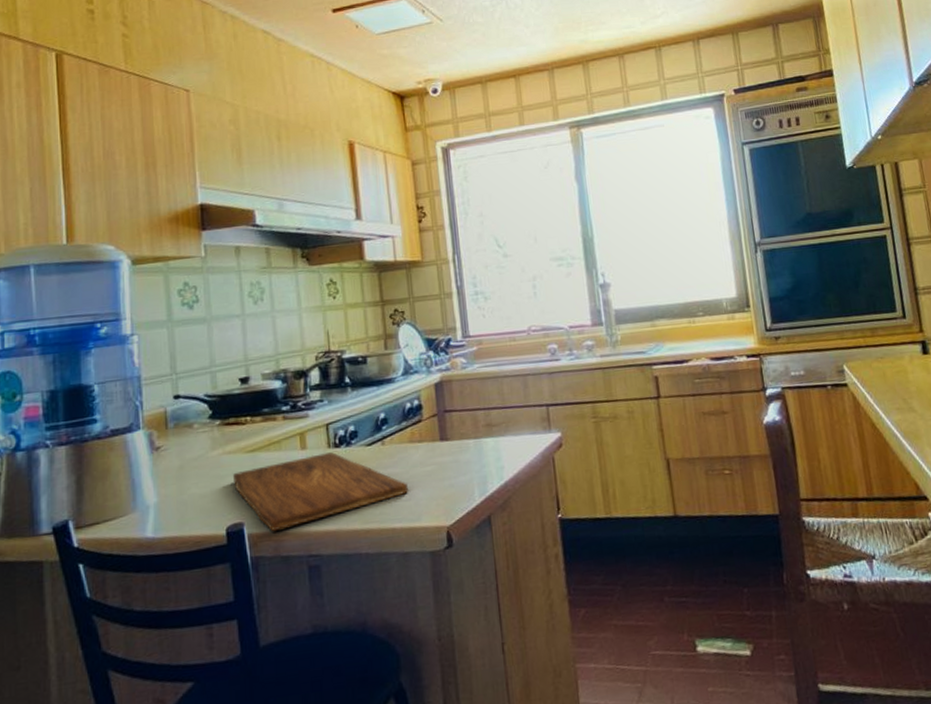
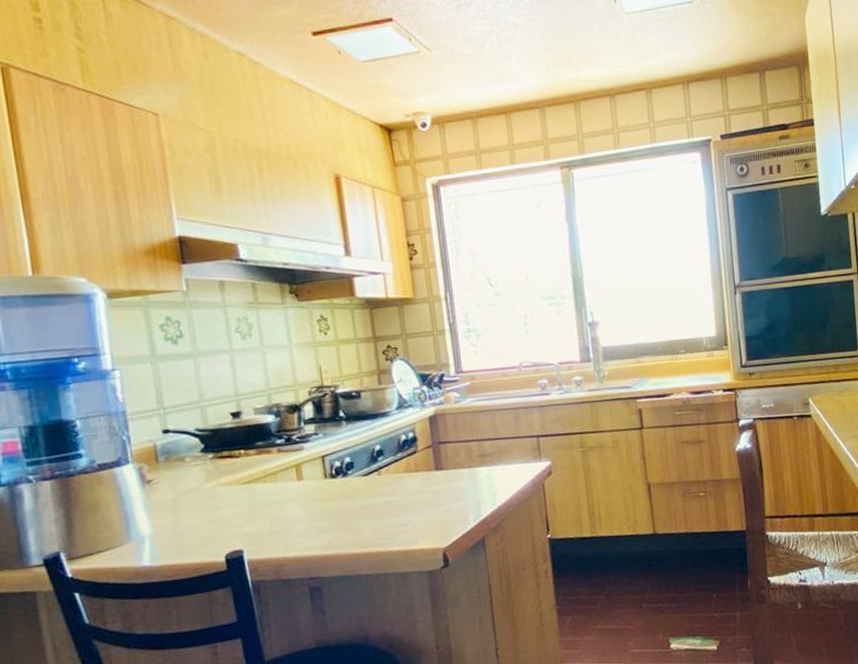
cutting board: present [233,452,408,532] -> none [229,482,405,558]

